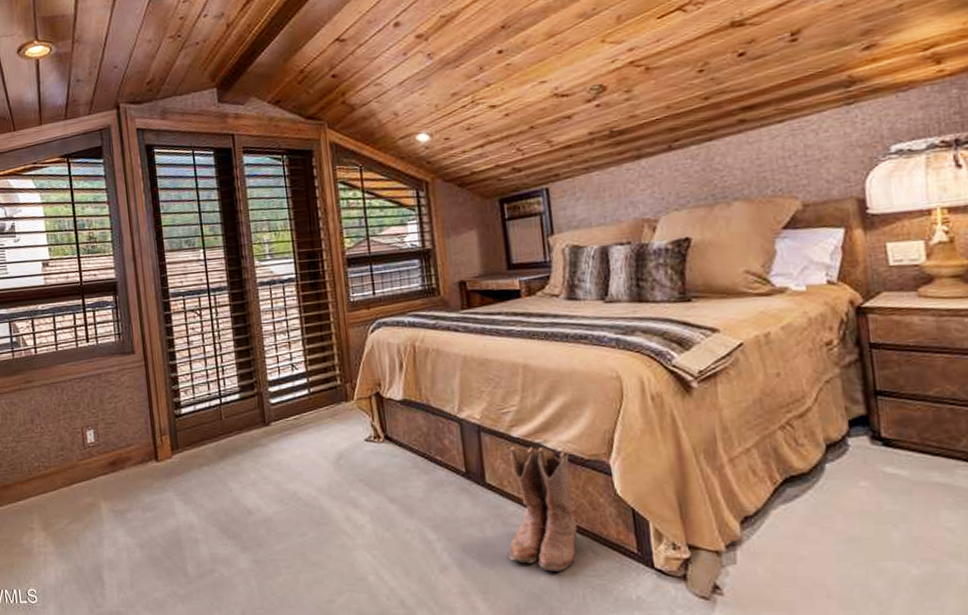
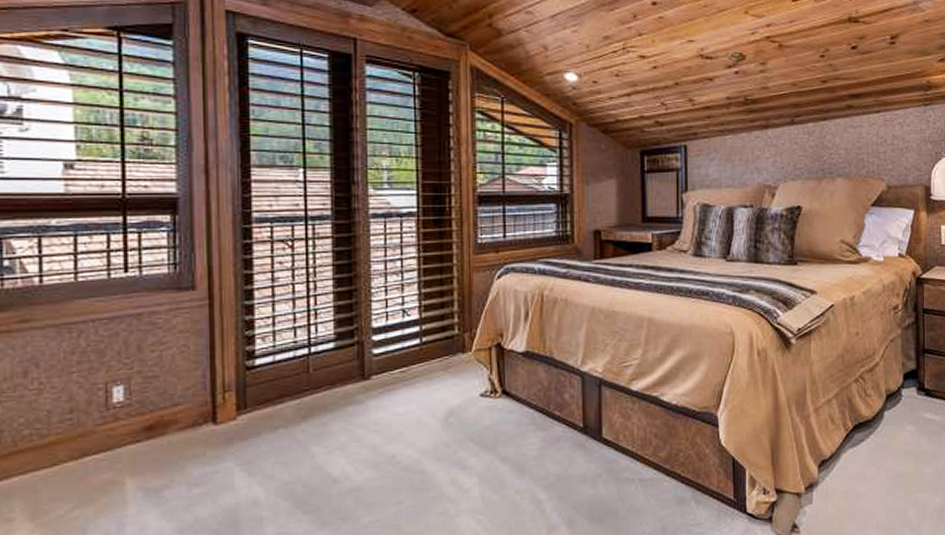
boots: present [507,446,578,573] -> none [616,399,684,524]

